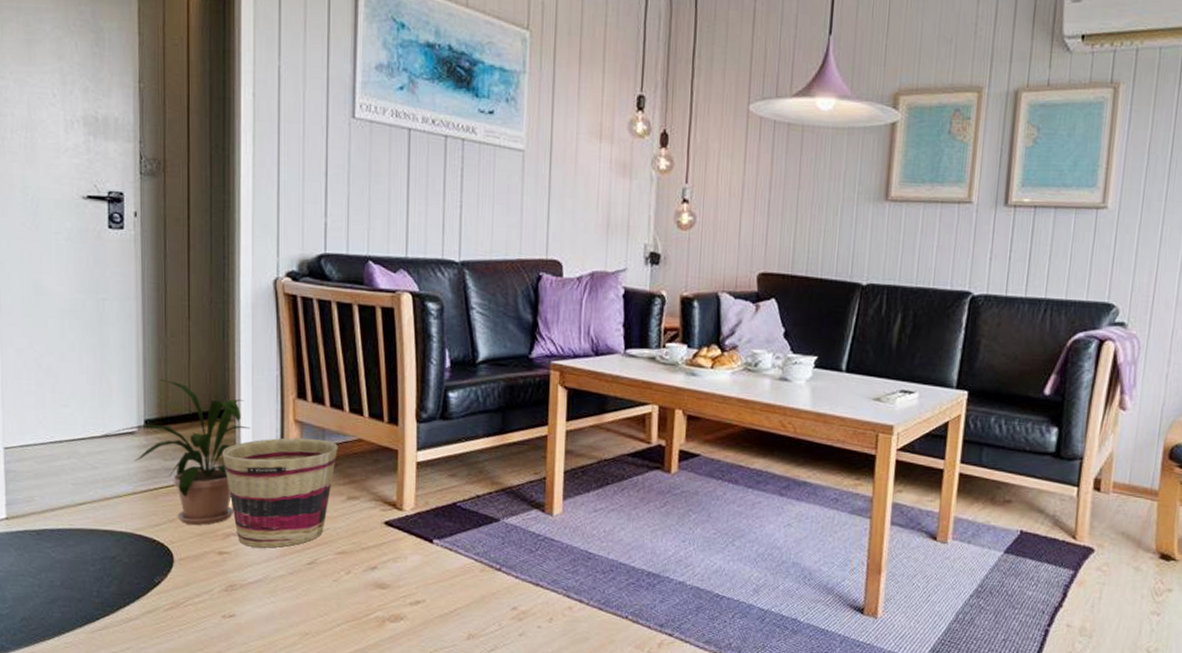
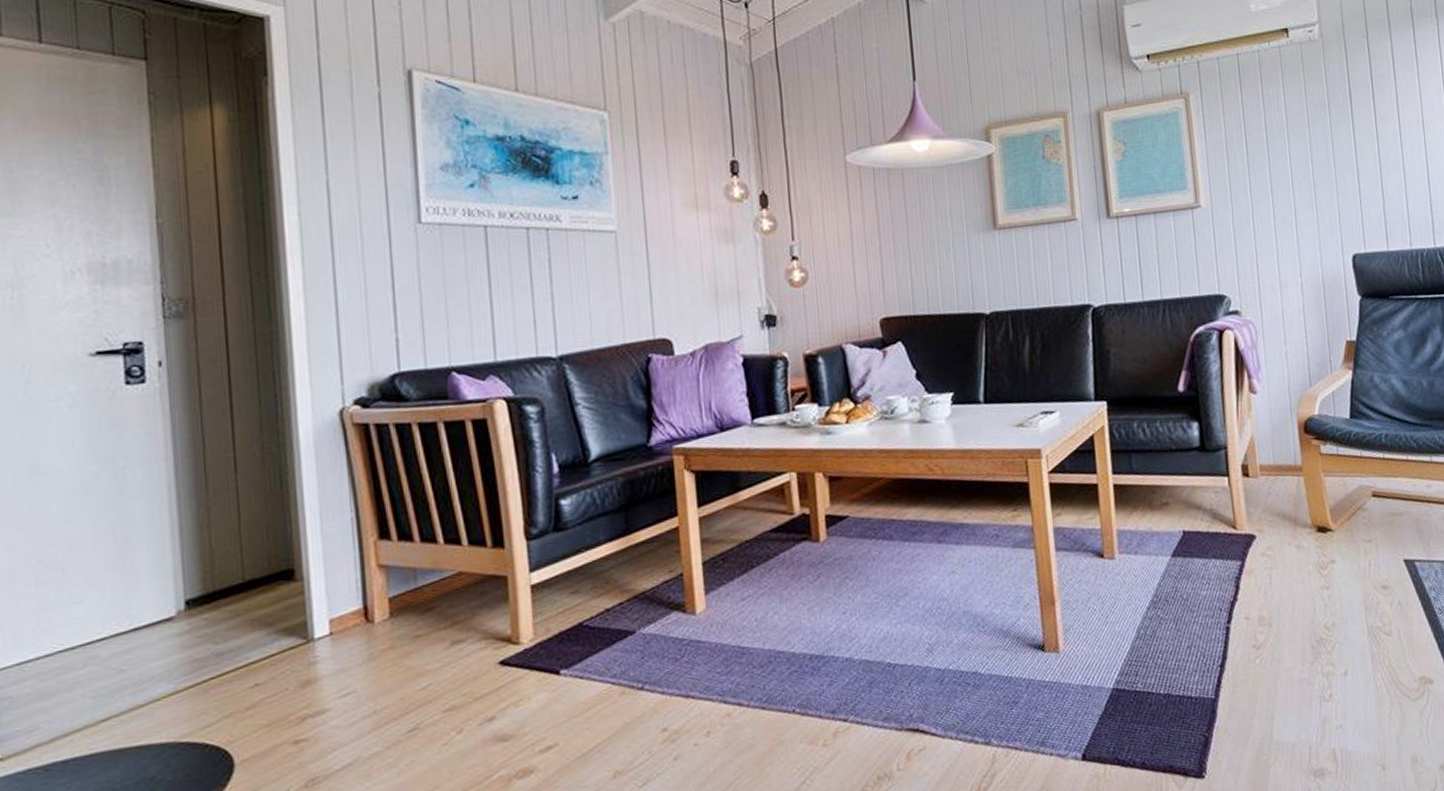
house plant: present [101,380,250,525] -> none [127,547,322,716]
basket: present [222,437,338,548] -> none [289,581,435,727]

